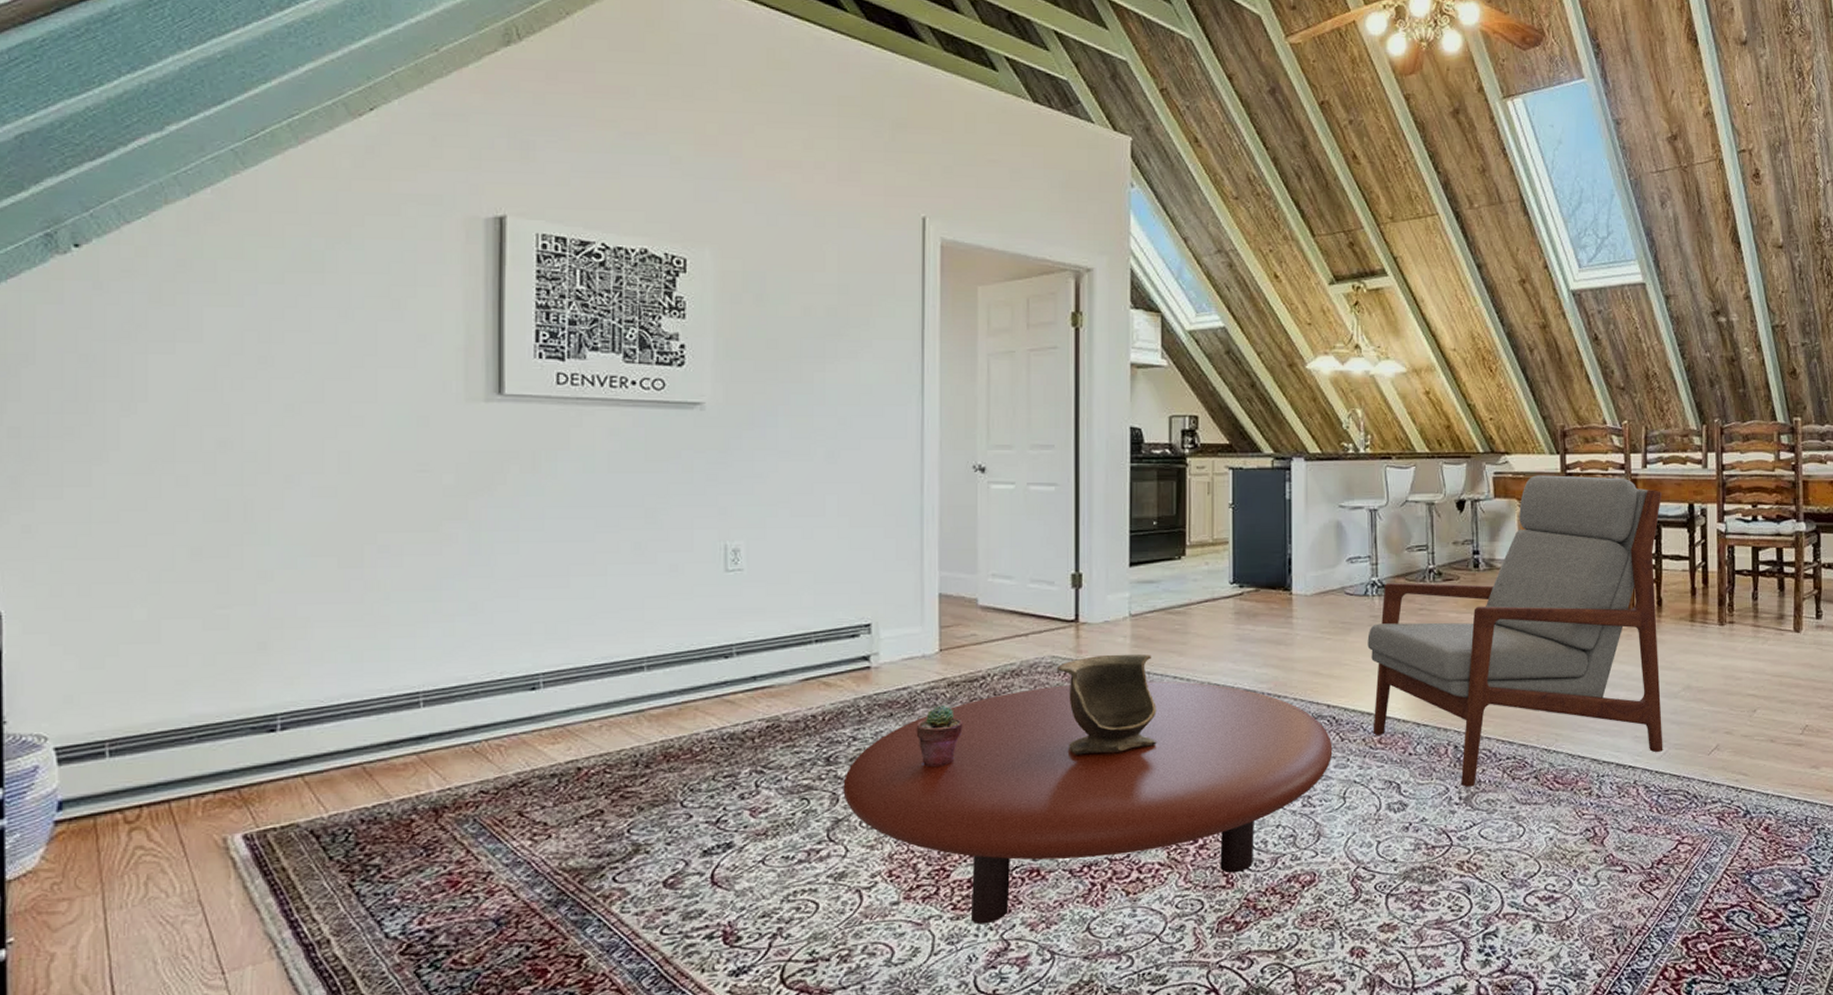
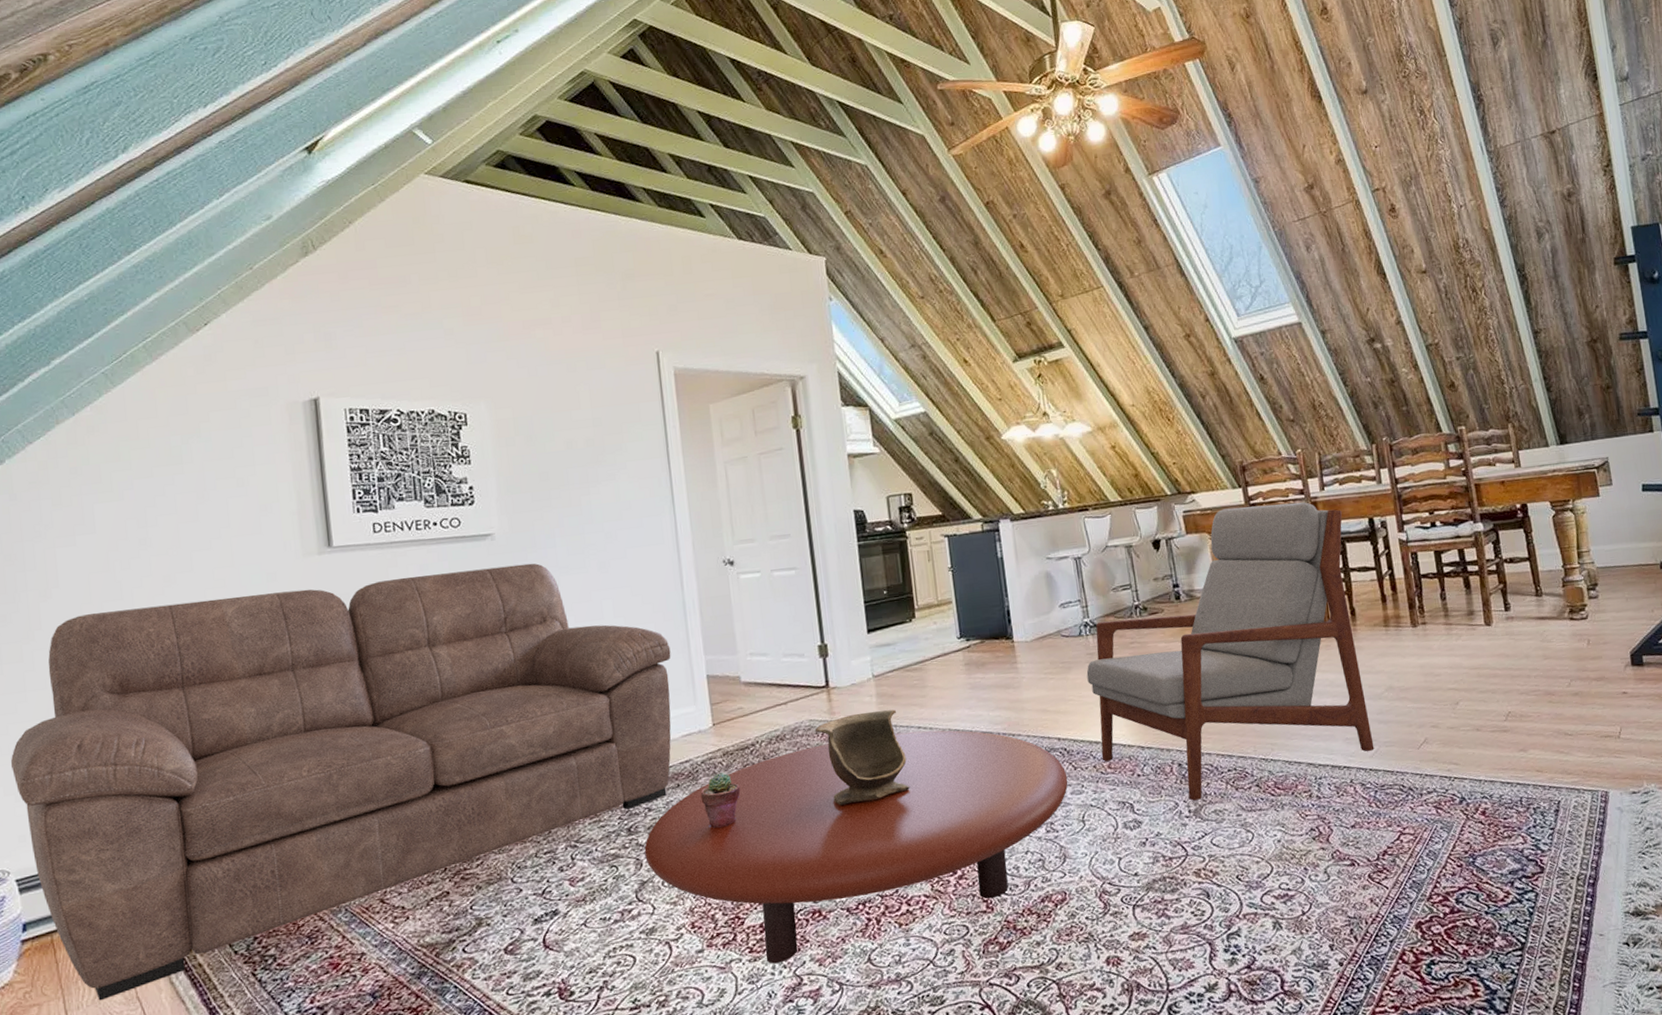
sofa: none [61,439,900,901] -> present [10,563,671,1001]

